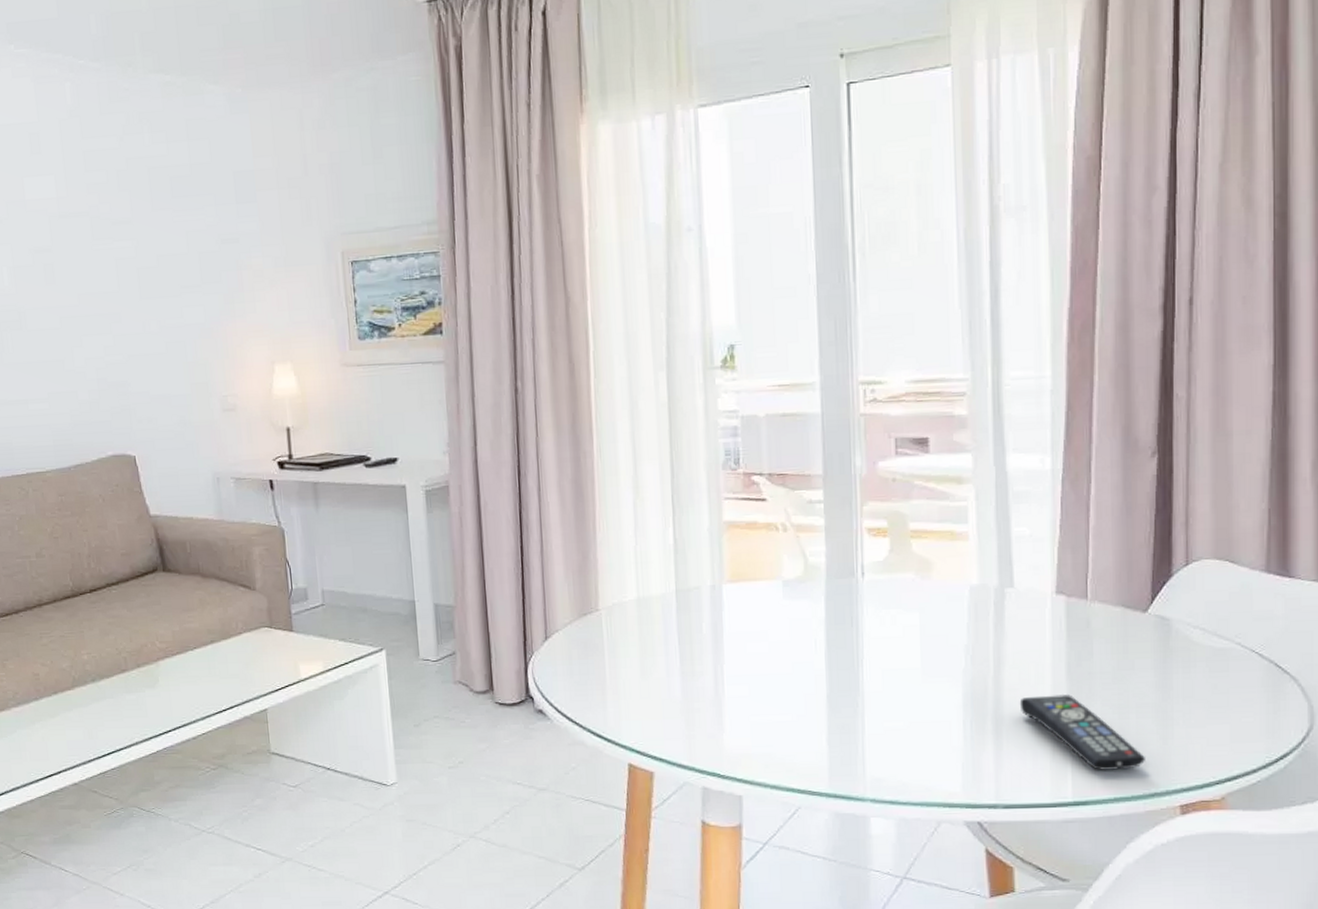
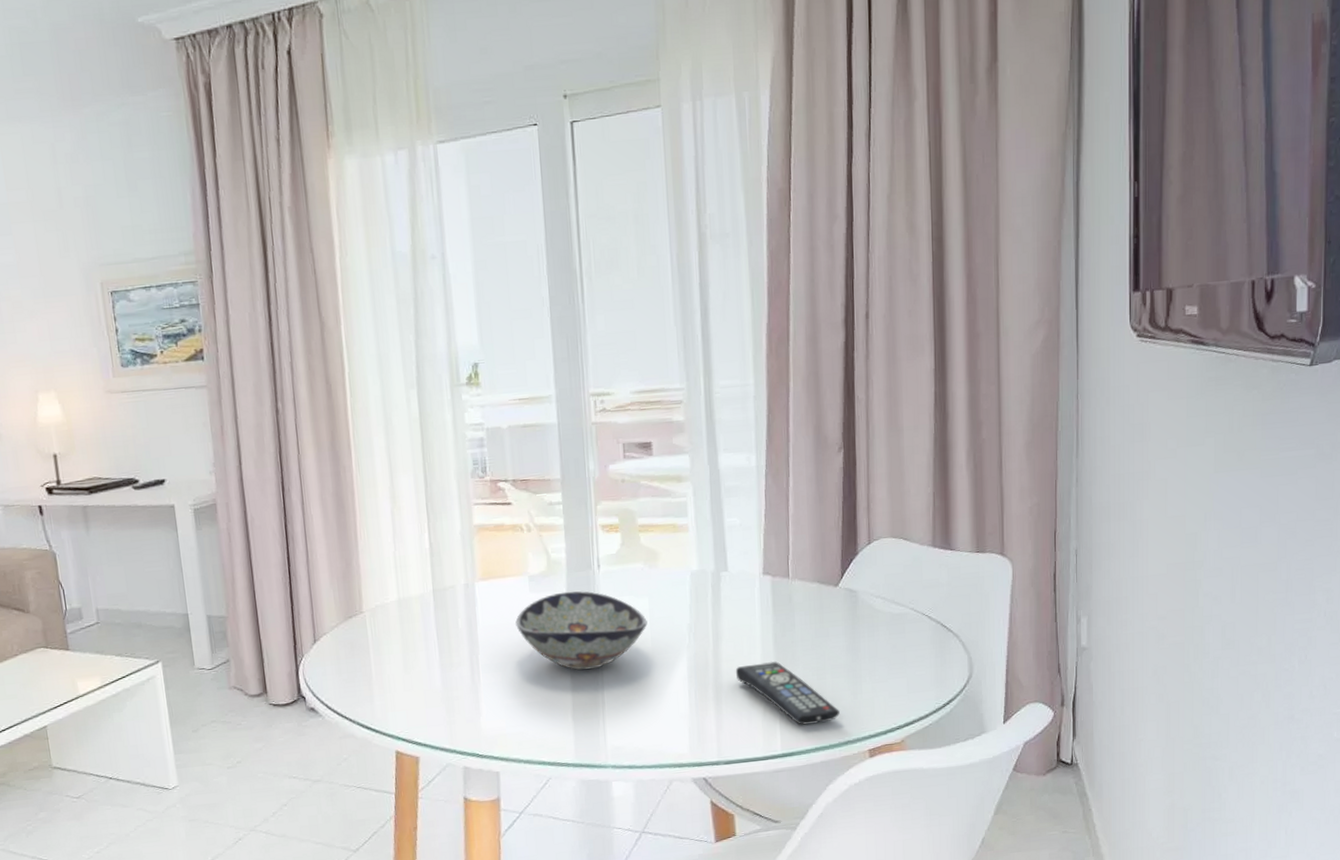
decorative bowl: none [766,600,917,689] -> present [515,591,647,671]

